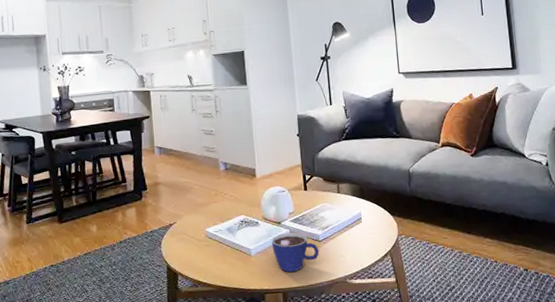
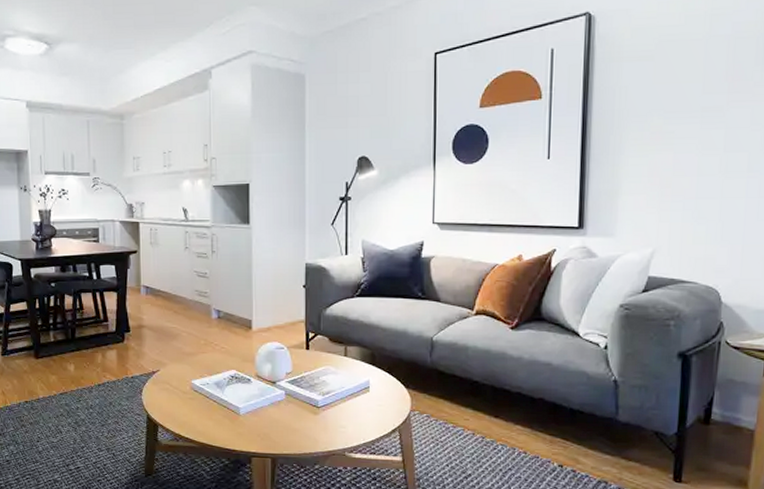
cup: present [272,232,319,273] -> none [264,394,317,438]

